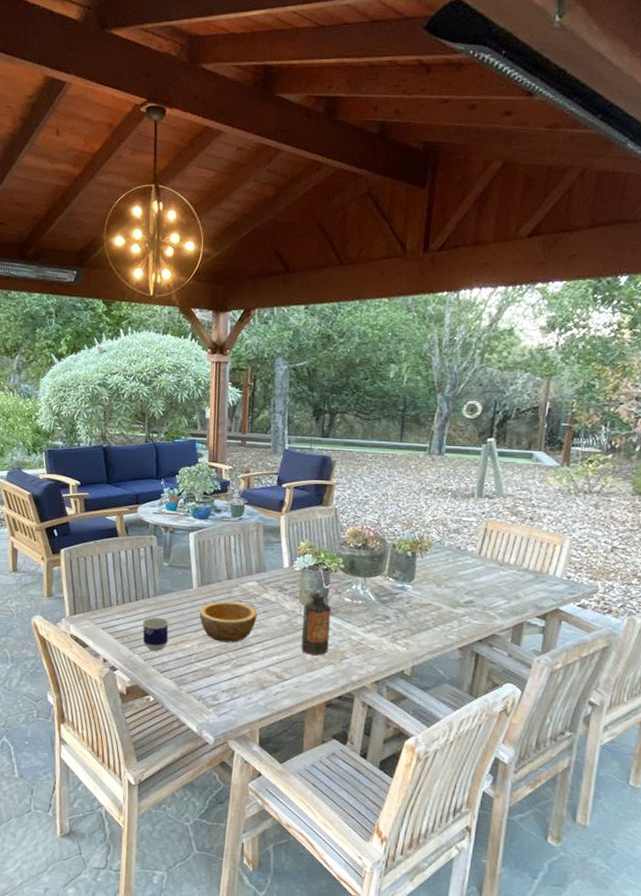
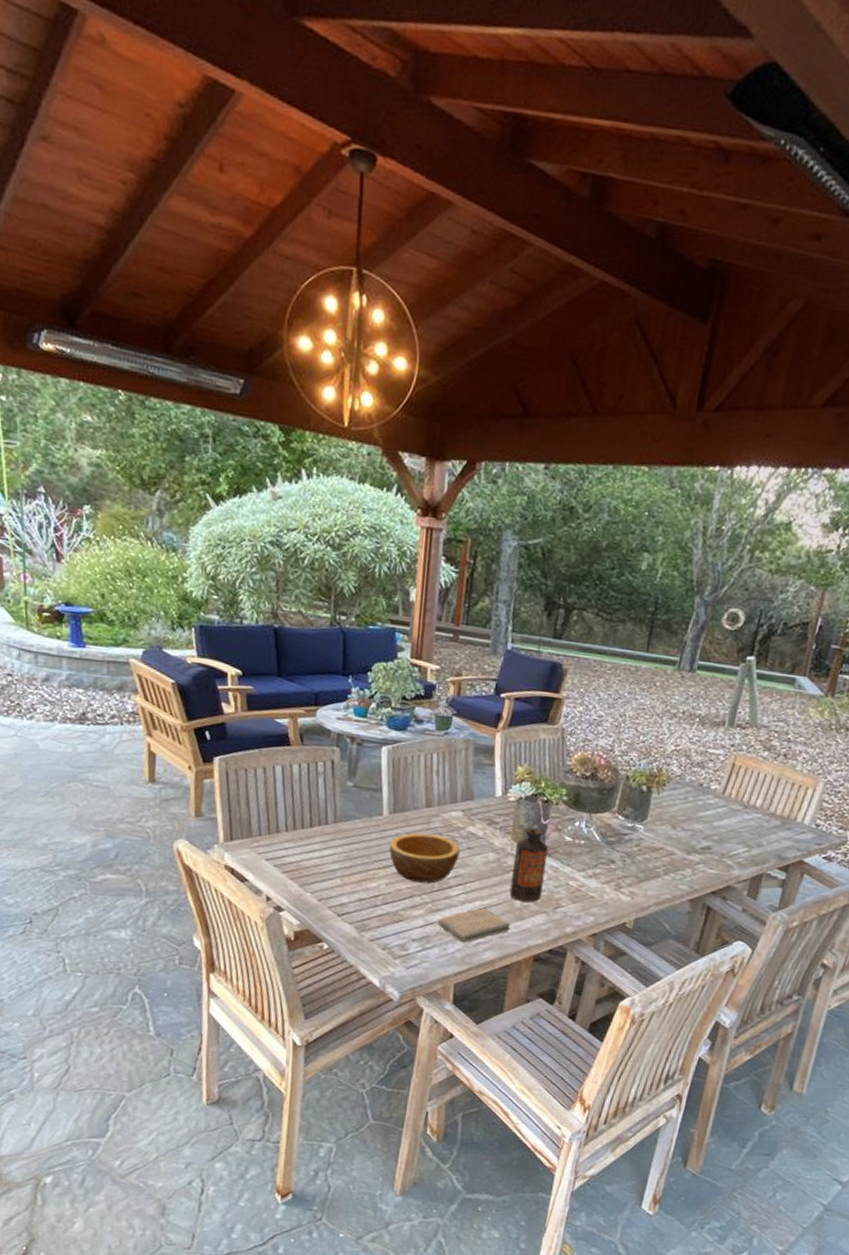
cup: present [142,617,169,651] -> none [317,848,351,890]
washcloth: none [243,662,304,693] -> present [438,908,511,943]

